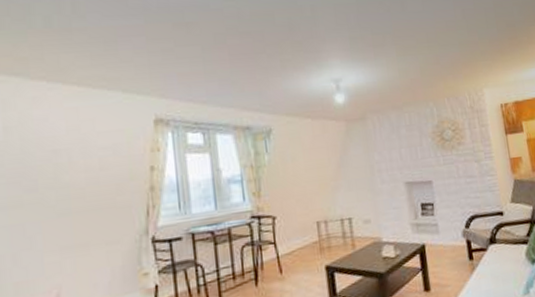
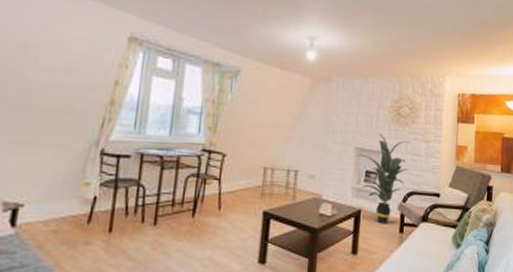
indoor plant: none [409,163,465,255] -> present [358,134,412,224]

